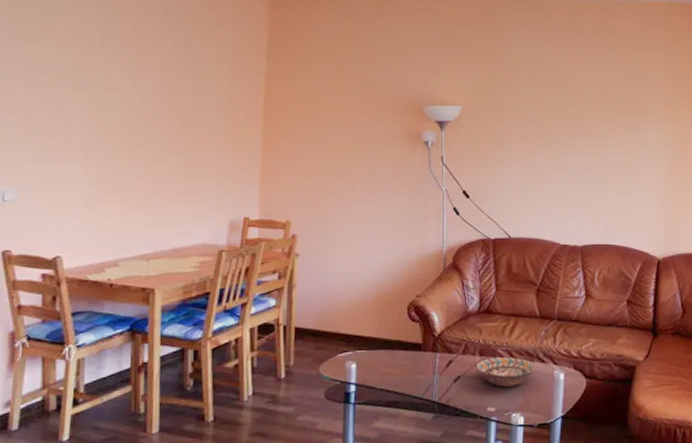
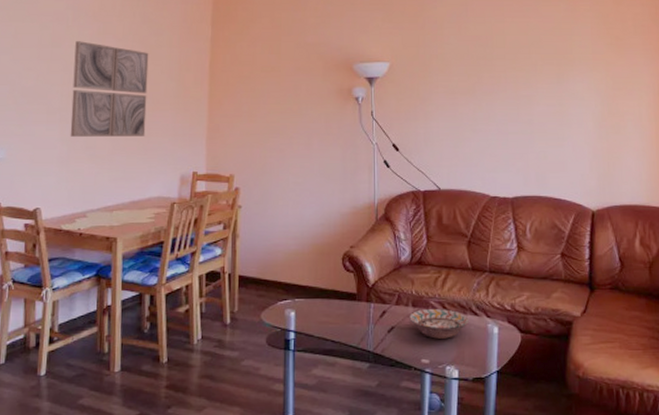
wall art: none [97,69,193,178] -> present [70,41,149,137]

